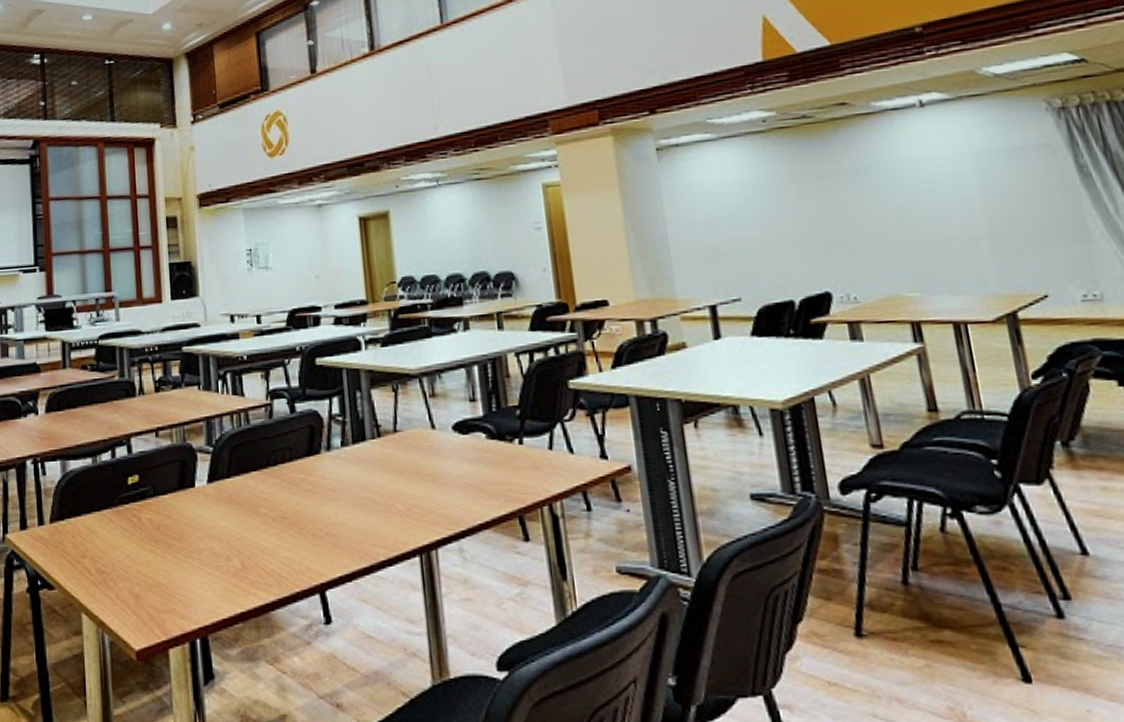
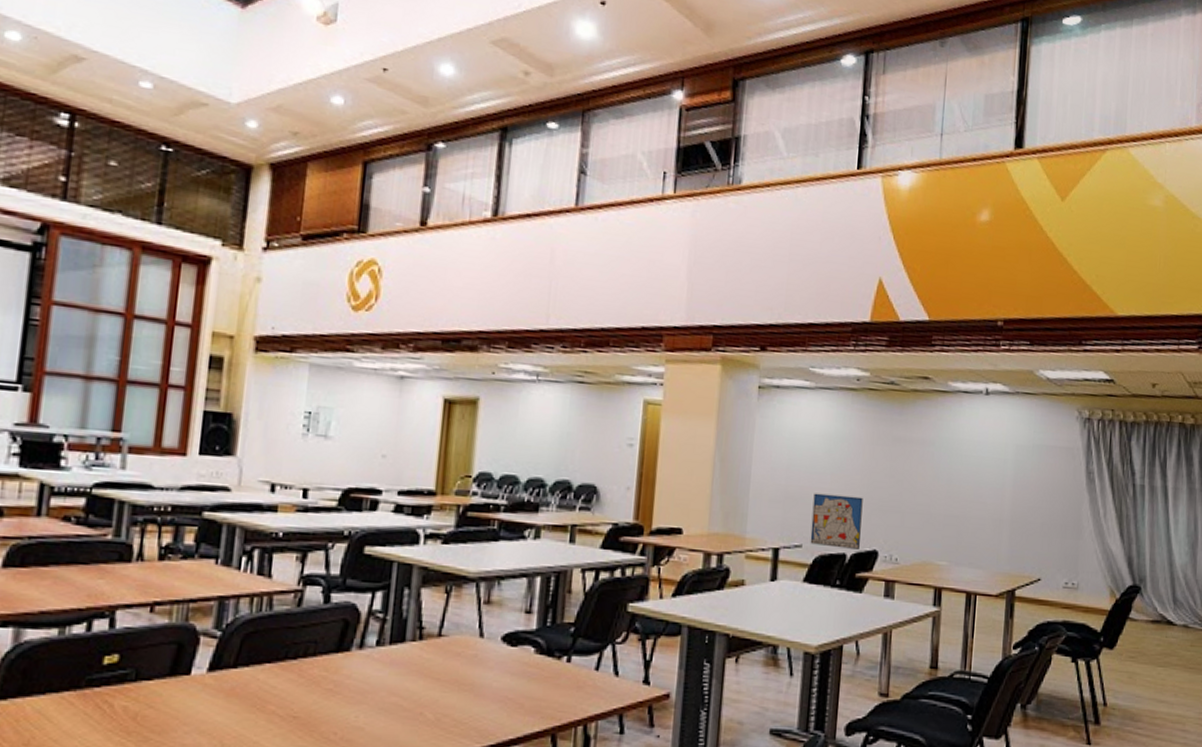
wall art: none [741,239,808,296] -> present [810,493,863,549]

